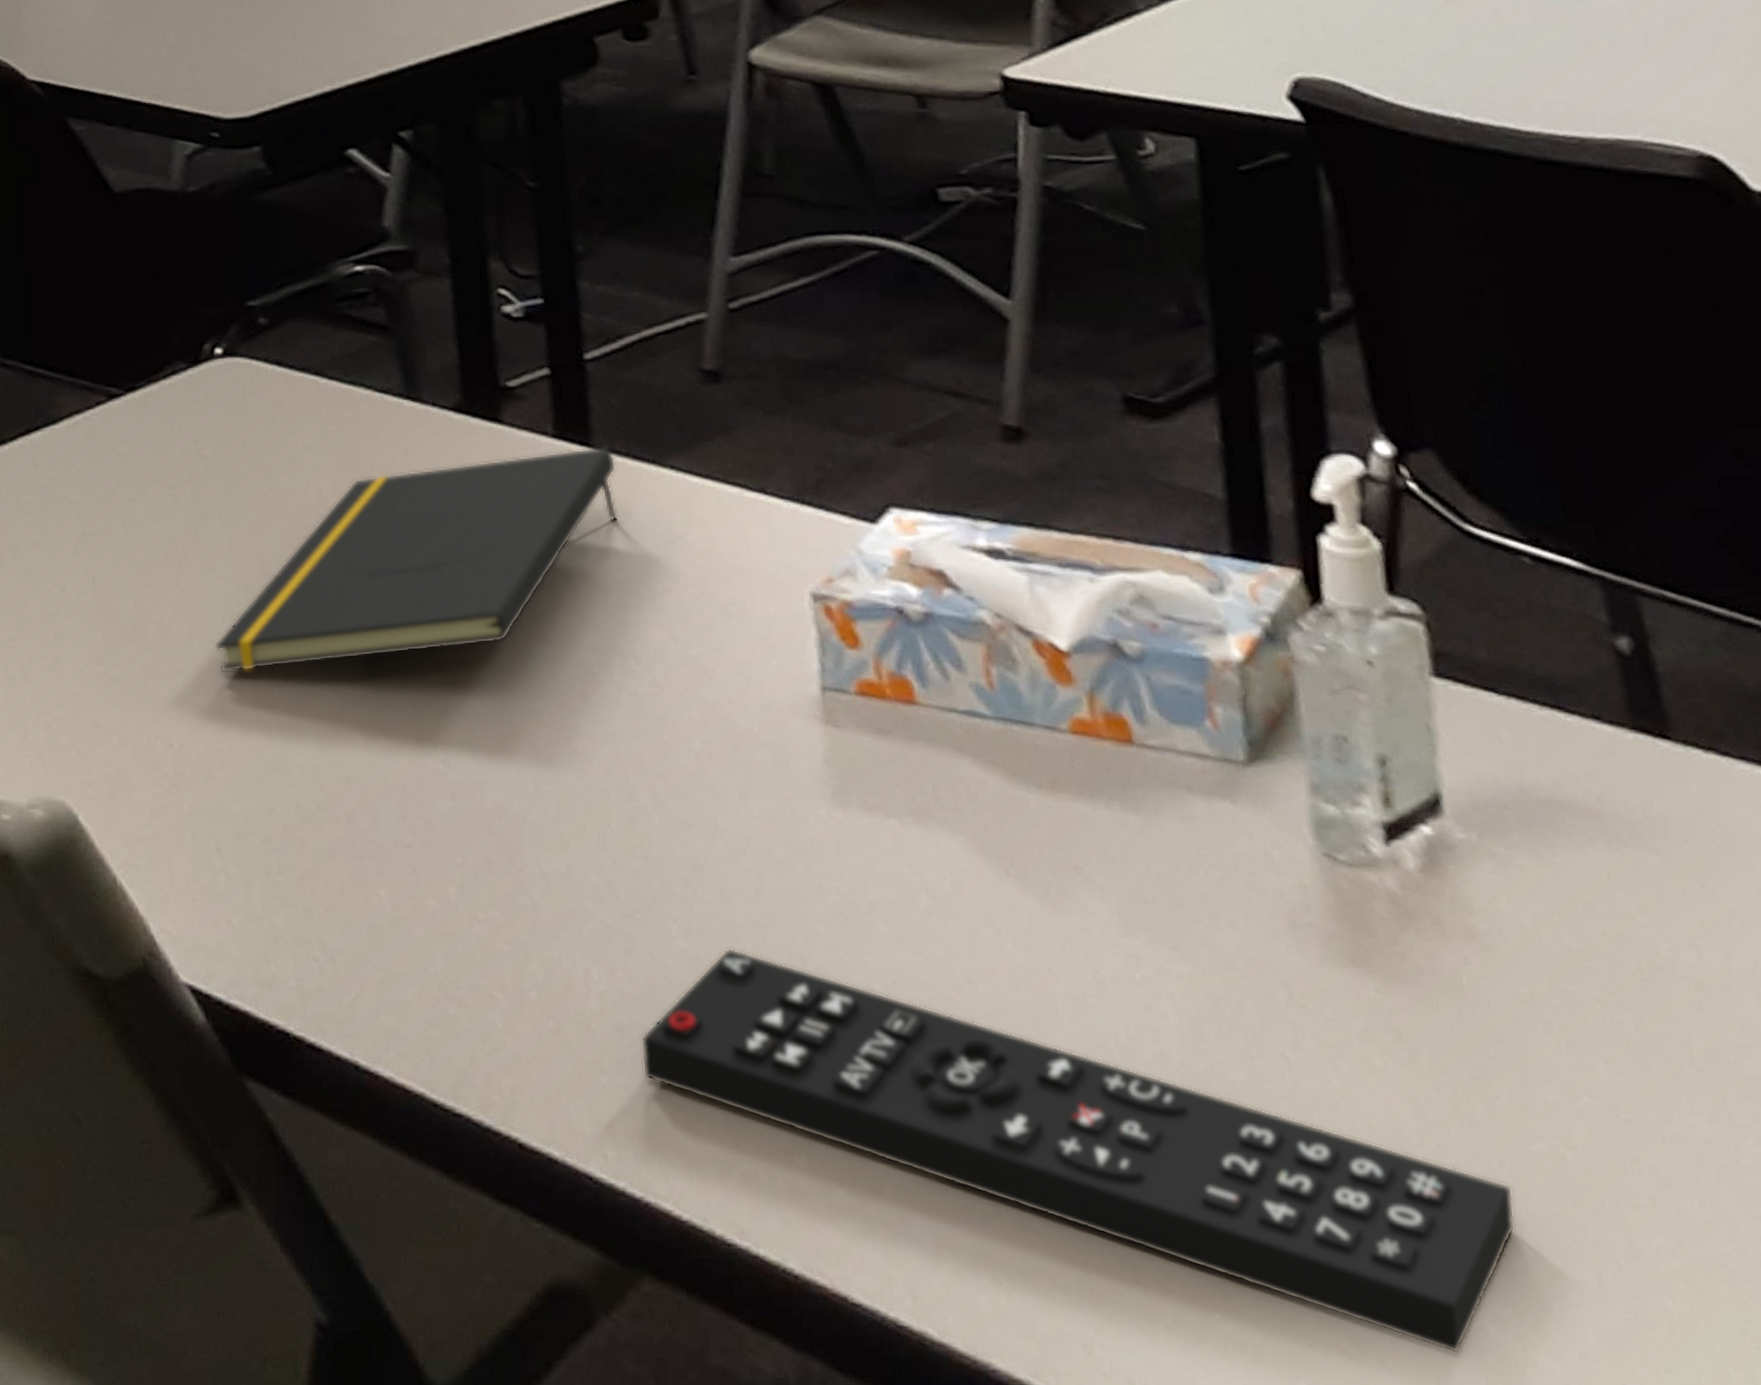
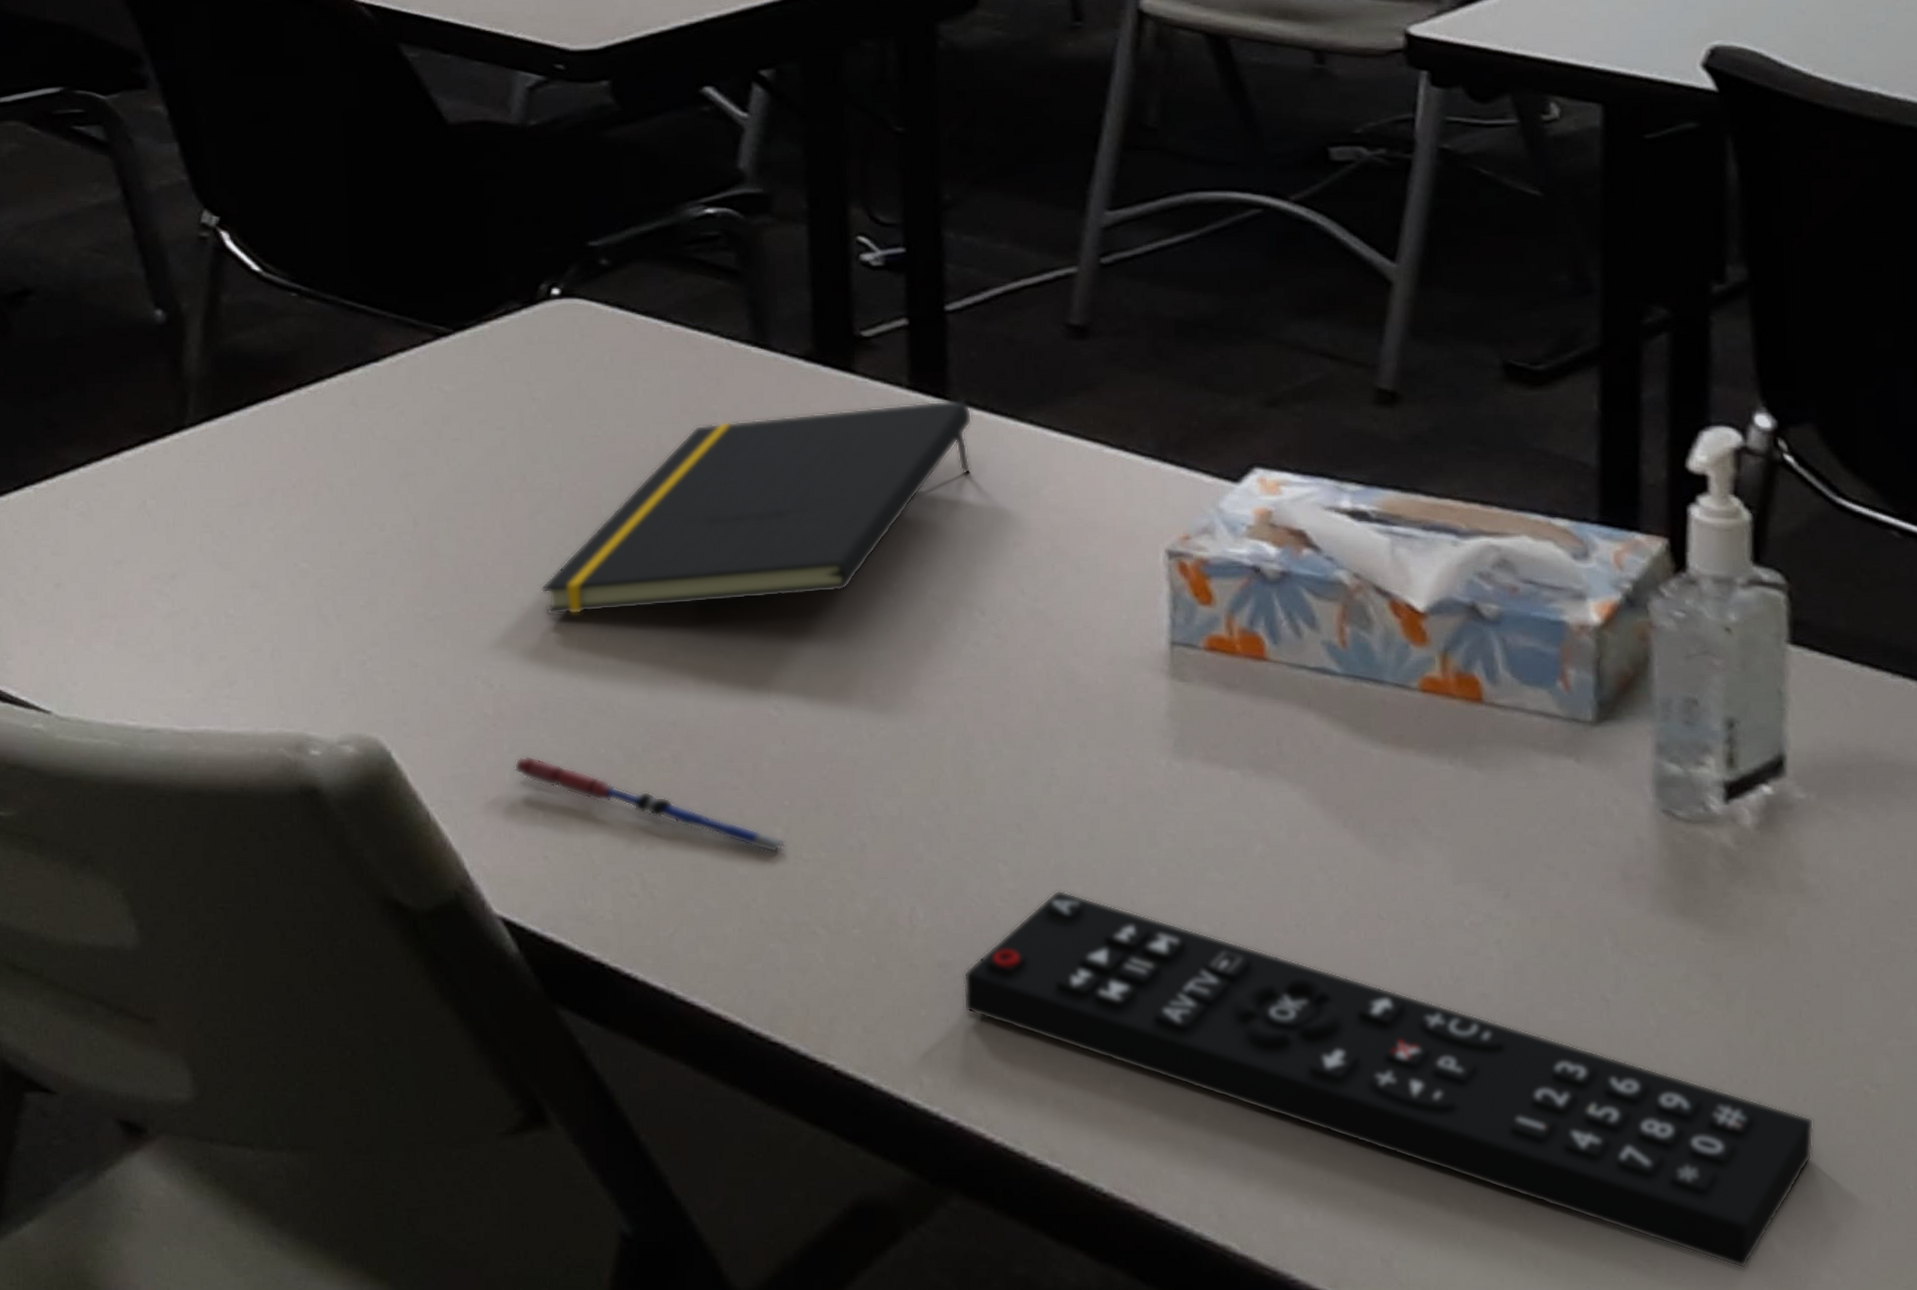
pen: none [194,816,460,915] -> present [513,755,786,854]

